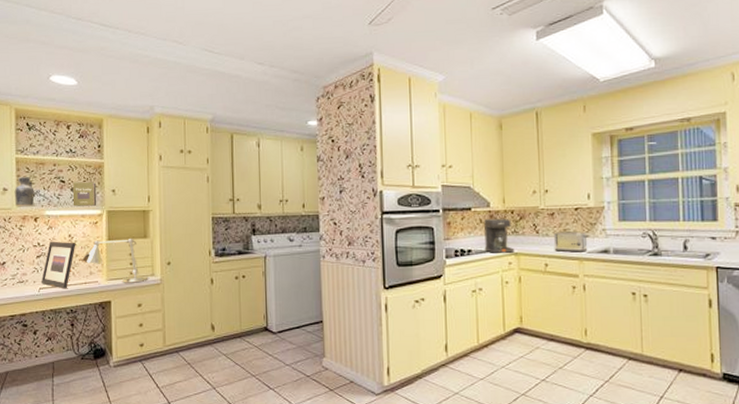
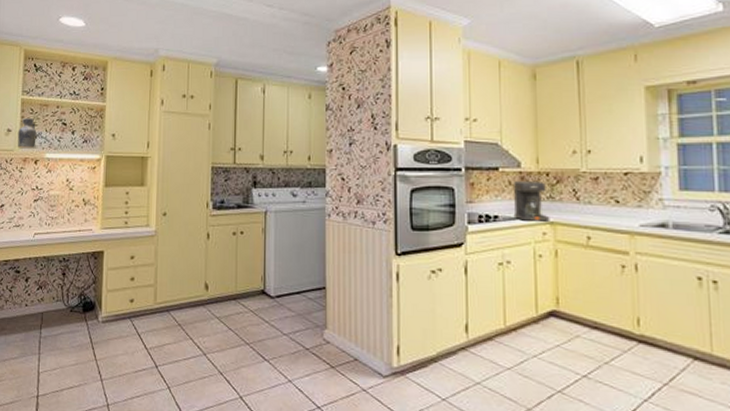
picture frame: present [40,241,76,289] -> none [36,185,73,236]
books: present [72,182,97,206] -> none [73,125,97,150]
desk lamp: present [81,238,149,283] -> none [77,185,143,233]
toaster: present [553,230,589,253] -> none [597,198,642,225]

